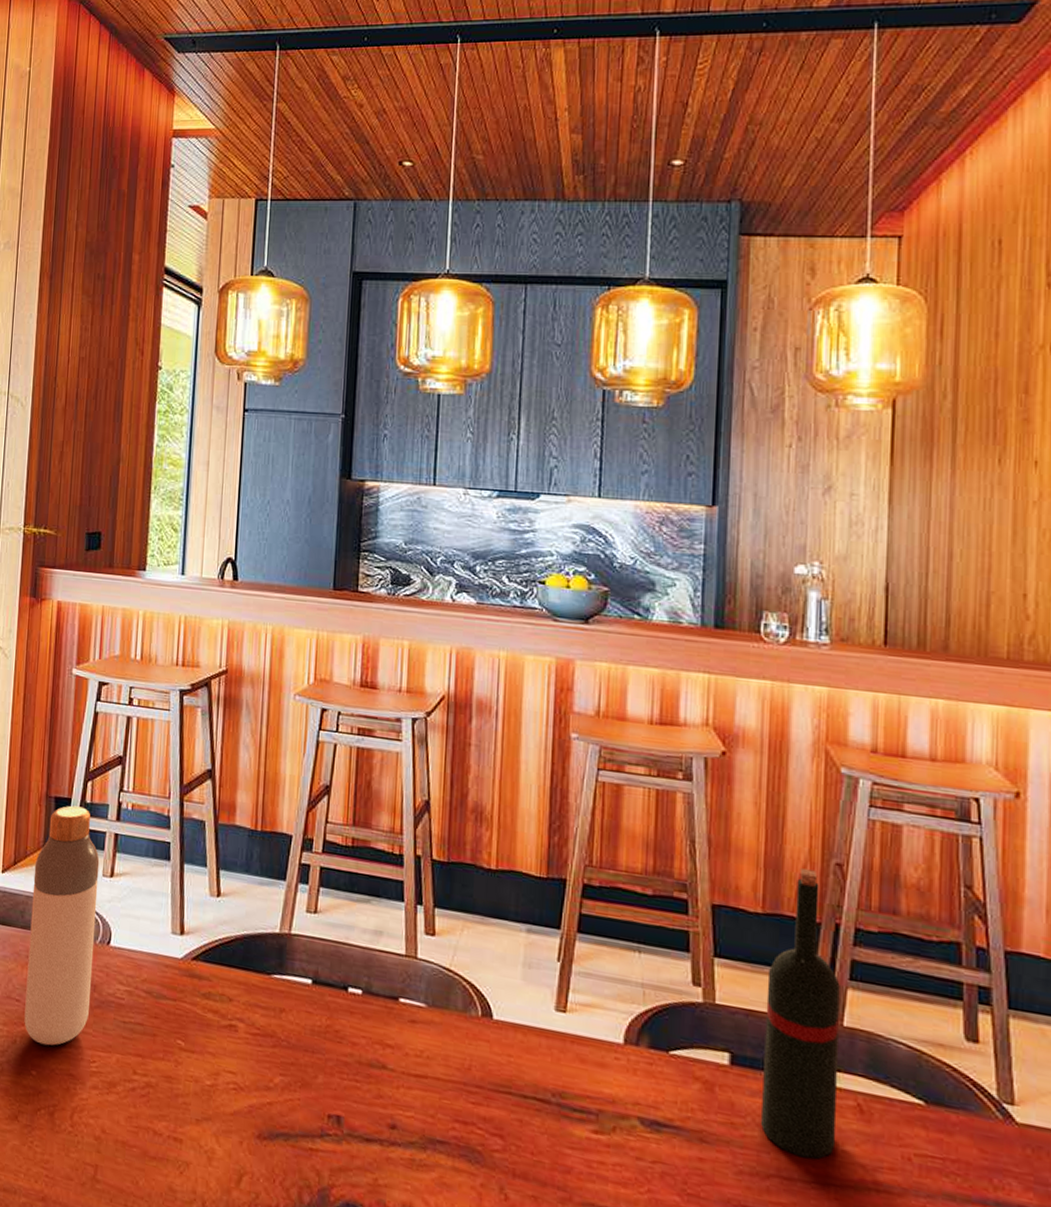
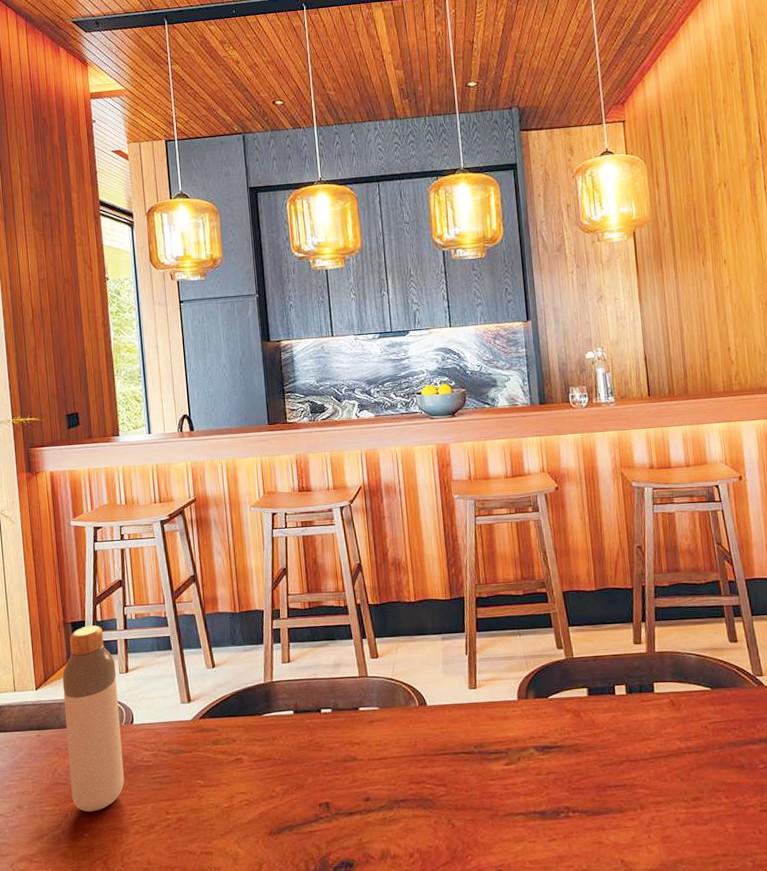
wine bottle: present [760,868,840,1159] -> none [604,554,661,744]

